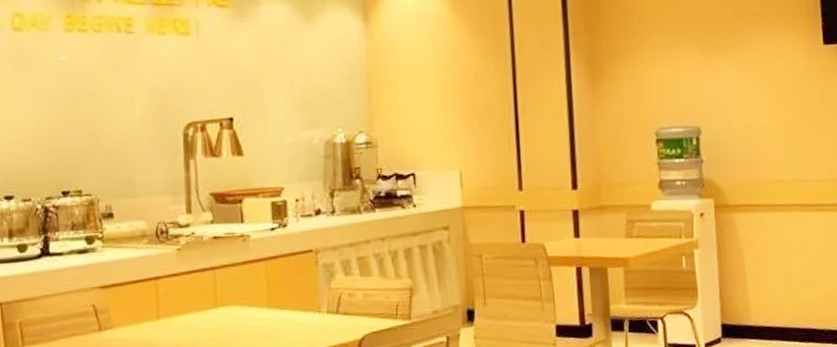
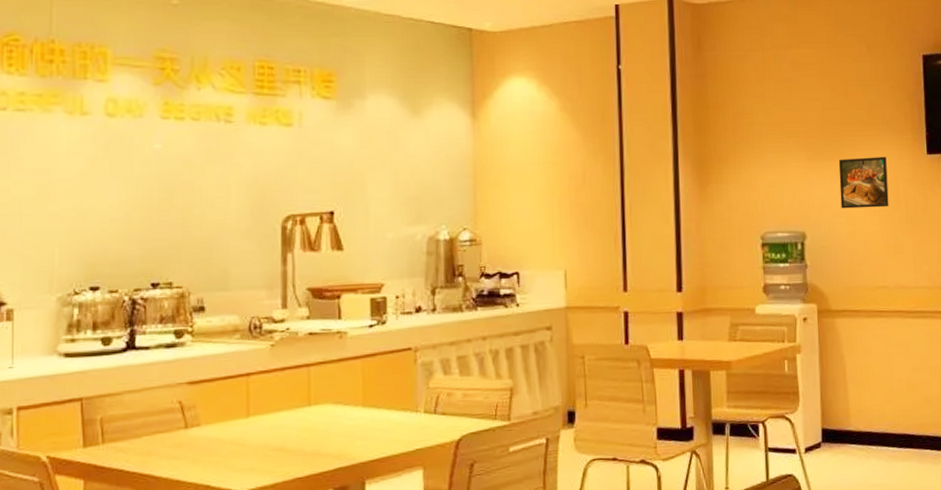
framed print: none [732,48,785,103] -> present [838,157,889,209]

